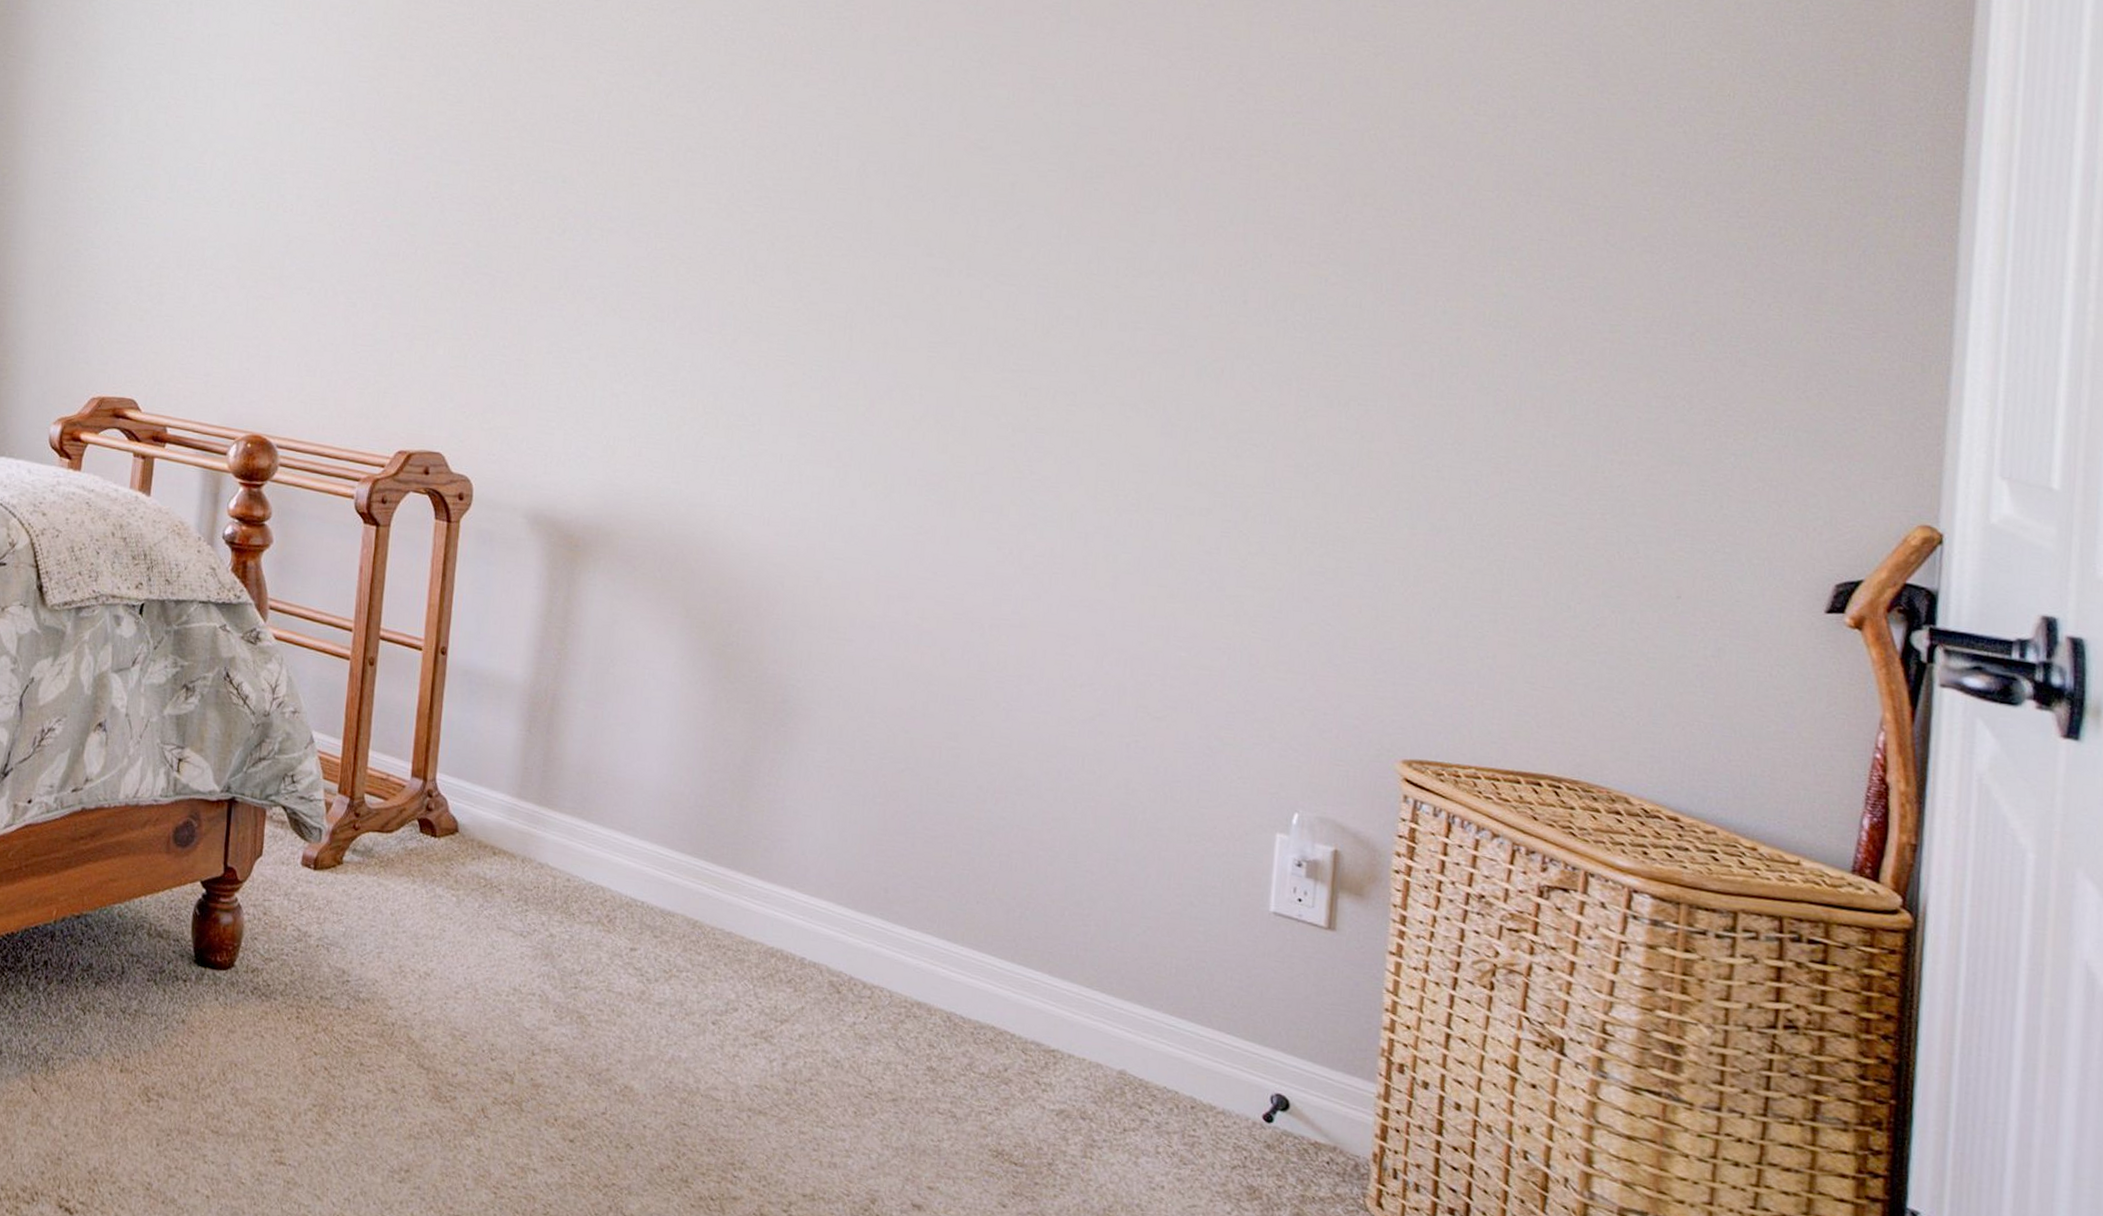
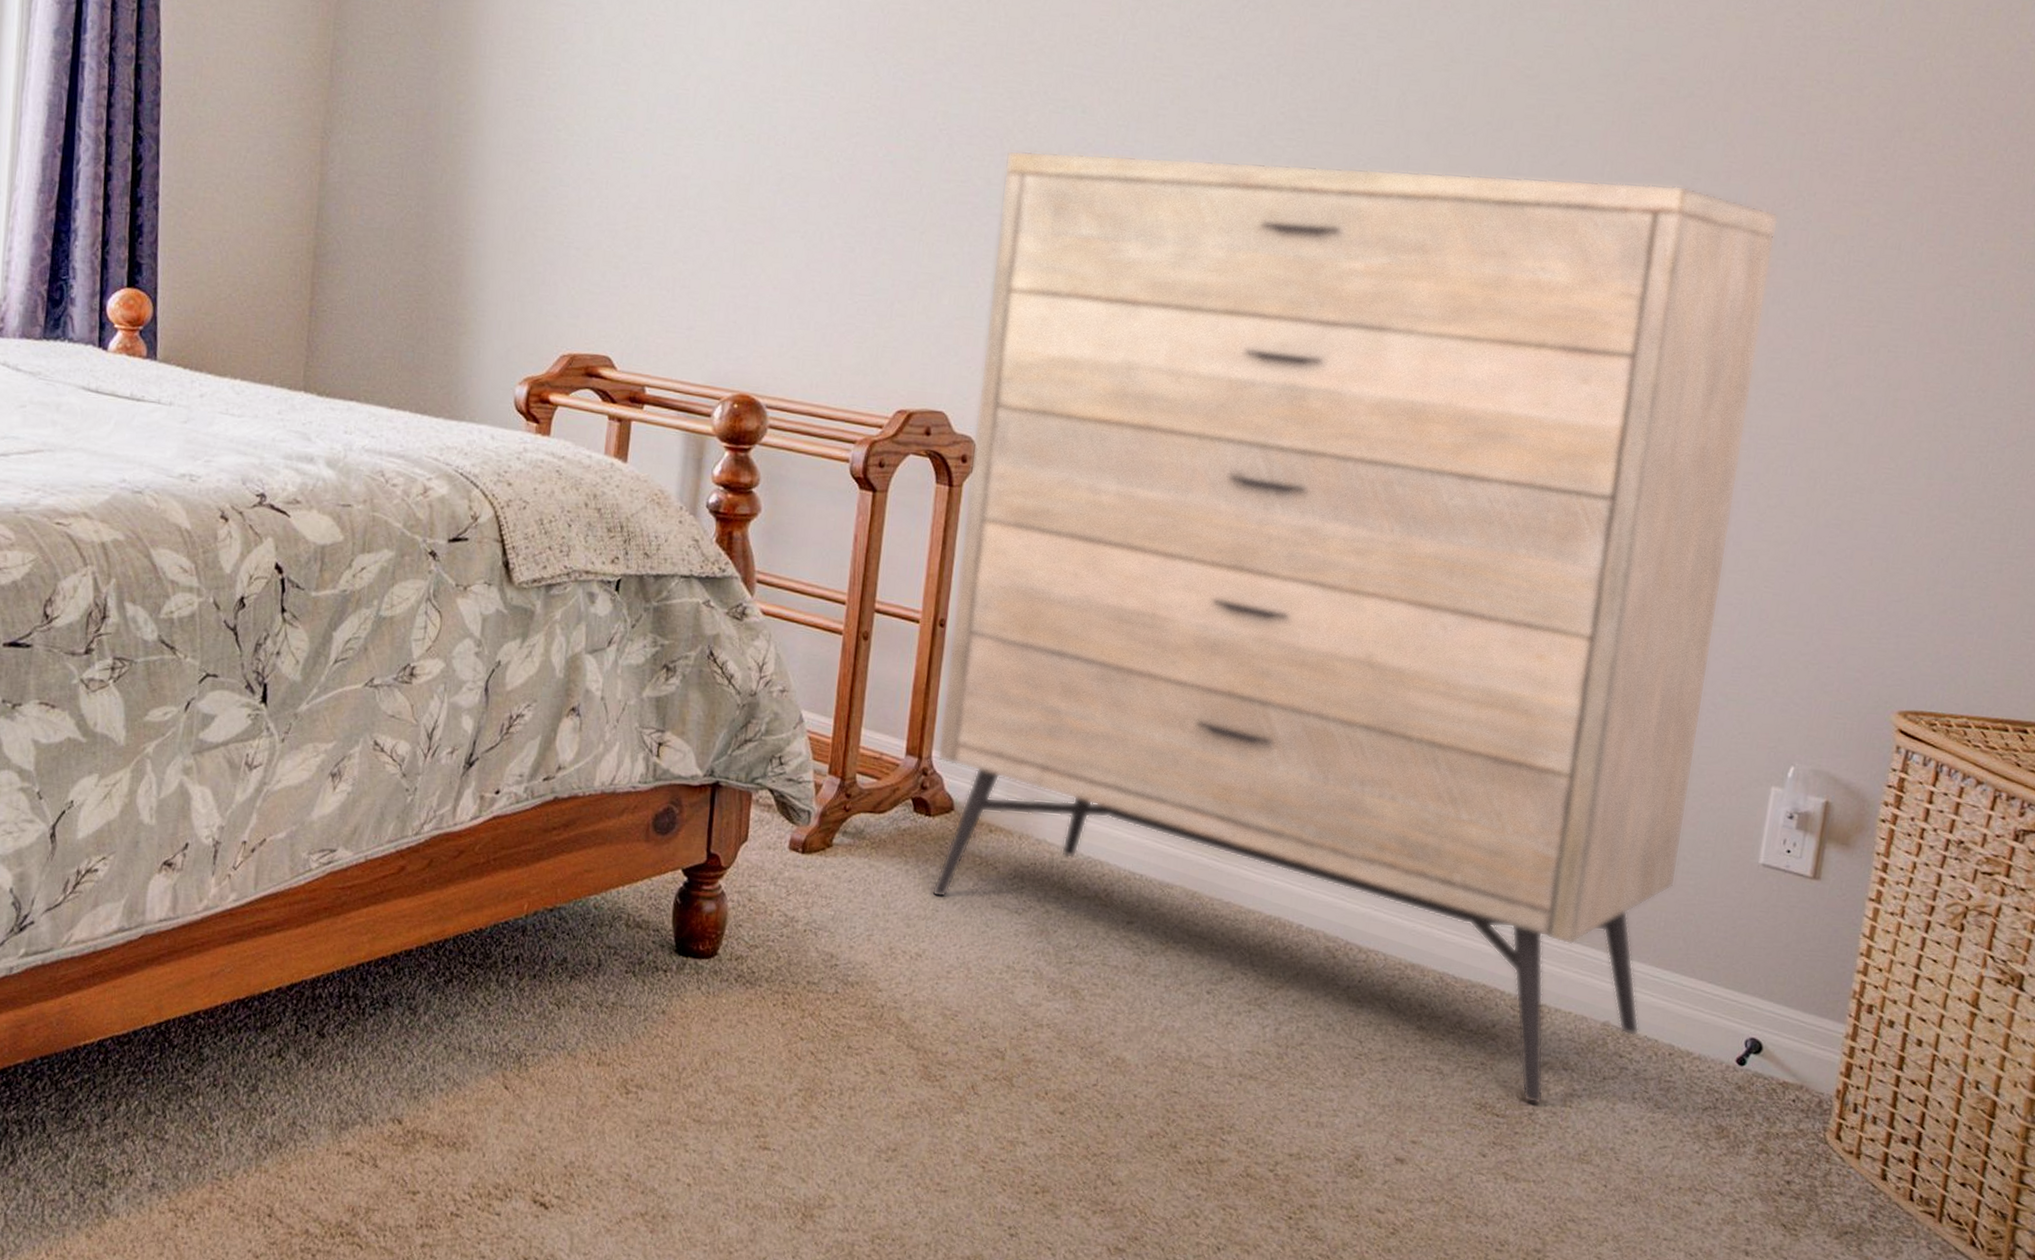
dresser: none [438,215,1237,1154] -> present [931,150,1779,1104]

